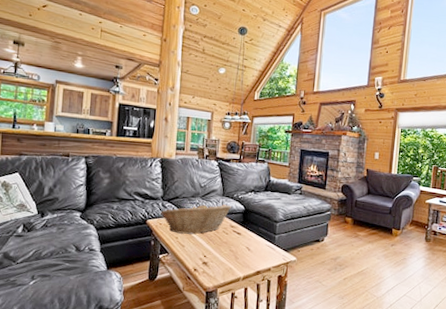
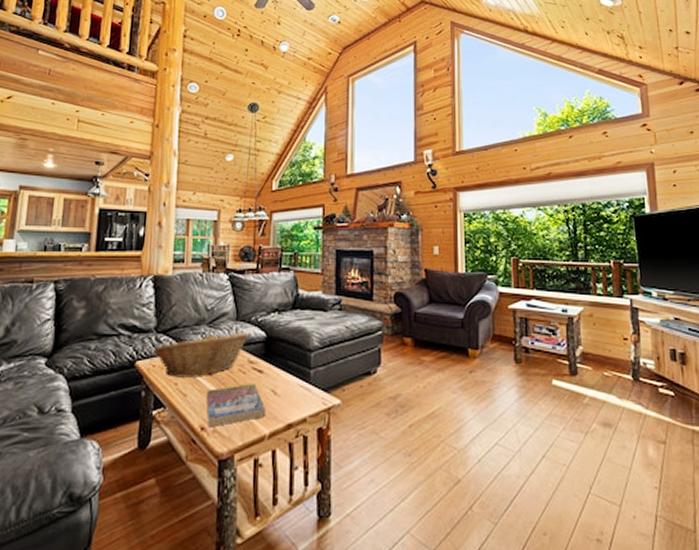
book: none [198,241,242,270] -> present [206,384,266,428]

